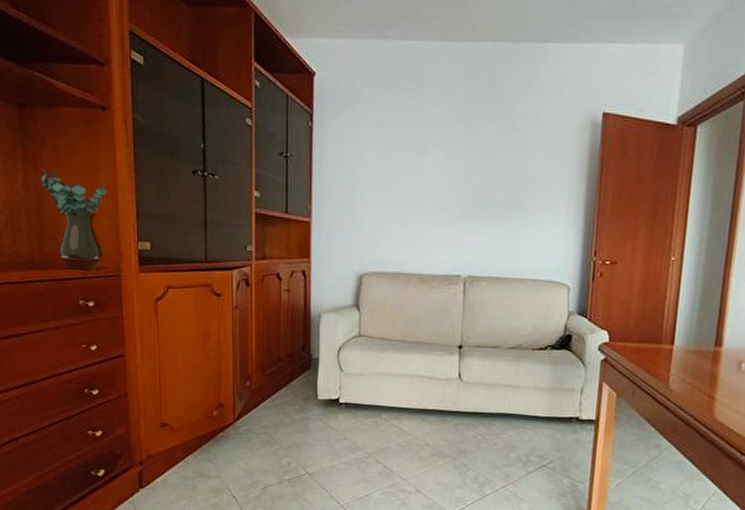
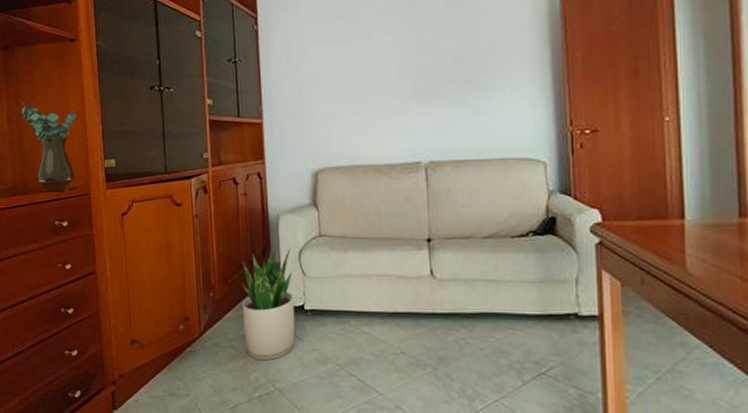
planter: none [277,345,331,447] -> present [240,248,295,361]

